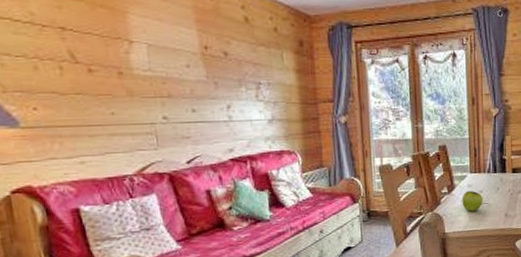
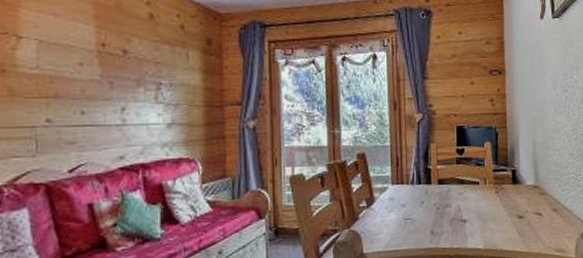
fruit: present [462,190,483,212] -> none [382,204,406,229]

